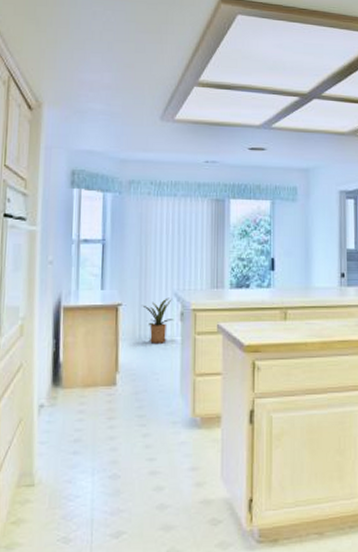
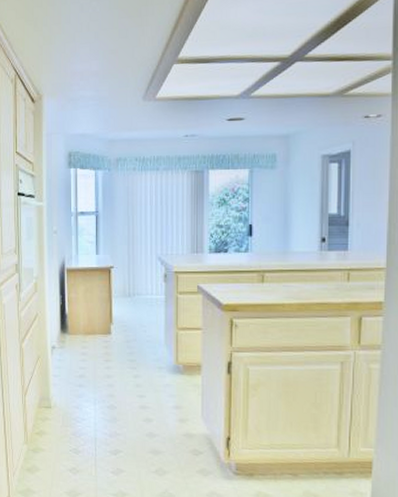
house plant: present [142,297,173,343] -> none [131,261,158,301]

